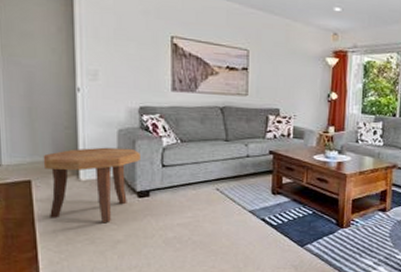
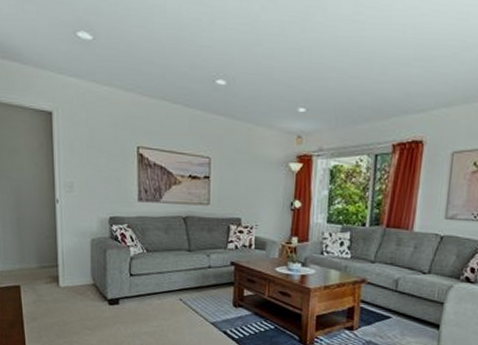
side table: present [43,147,140,224] -> none [29,256,111,328]

